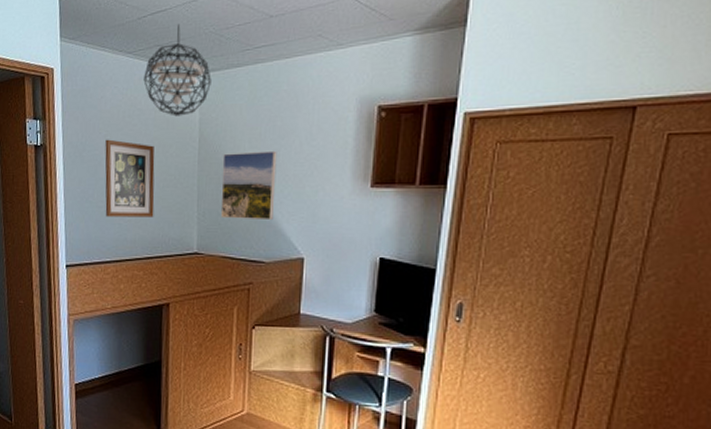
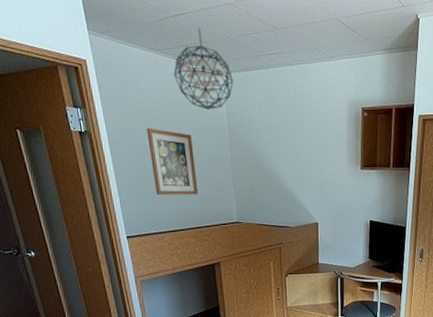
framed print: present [221,150,277,221] -> none [249,140,293,195]

